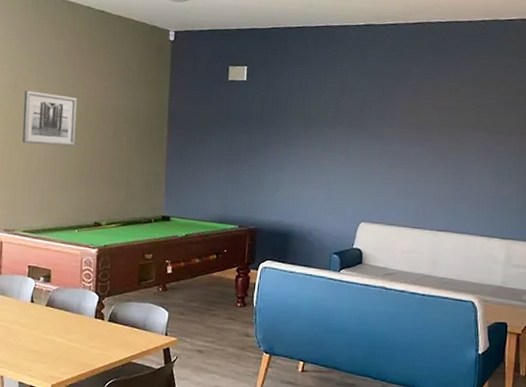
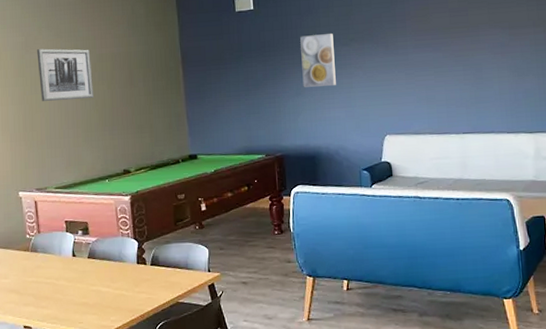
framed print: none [285,113,322,166] -> present [300,34,336,87]

